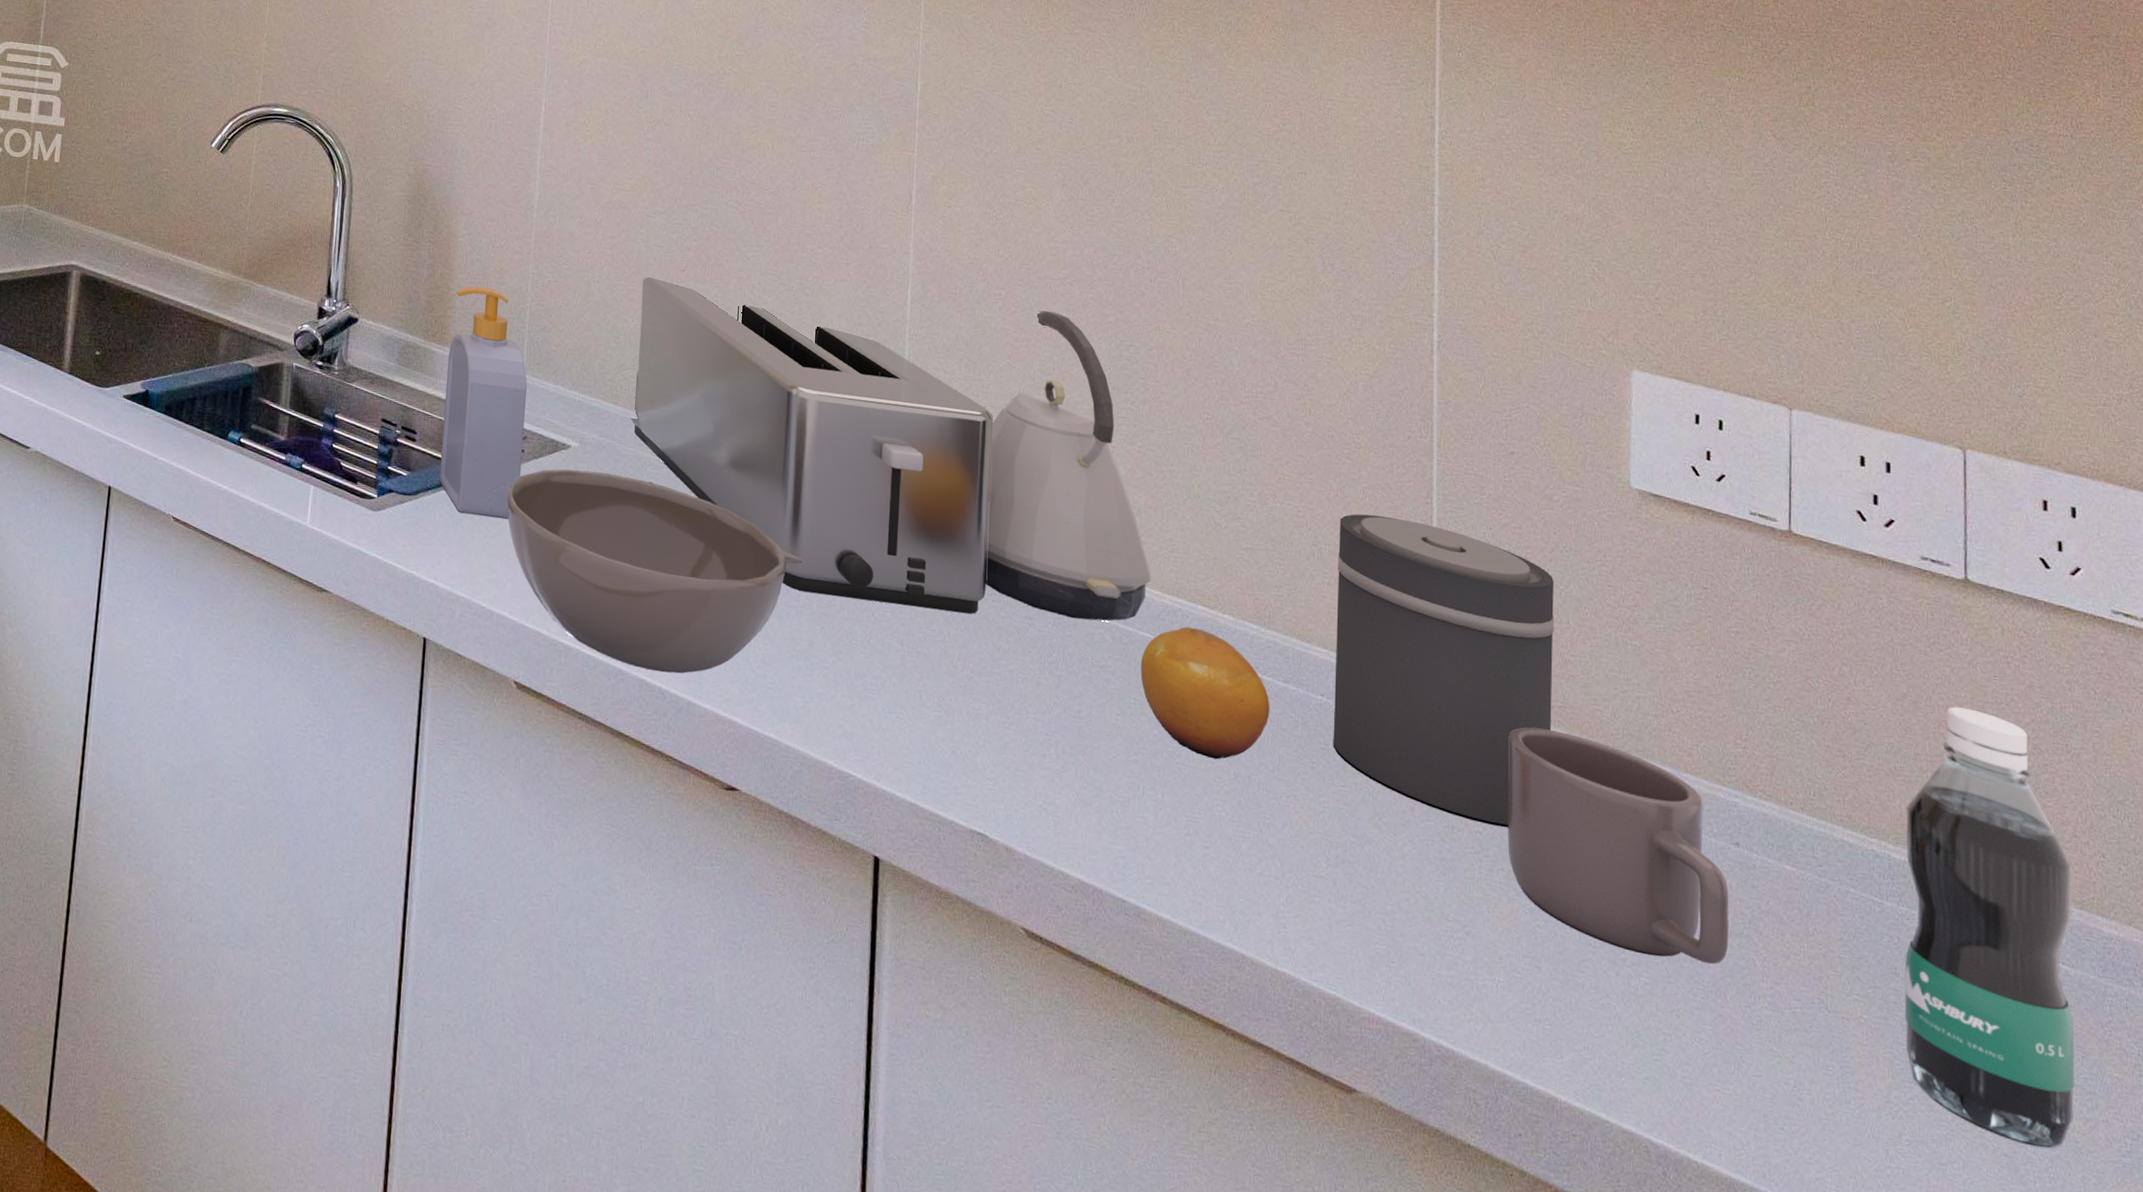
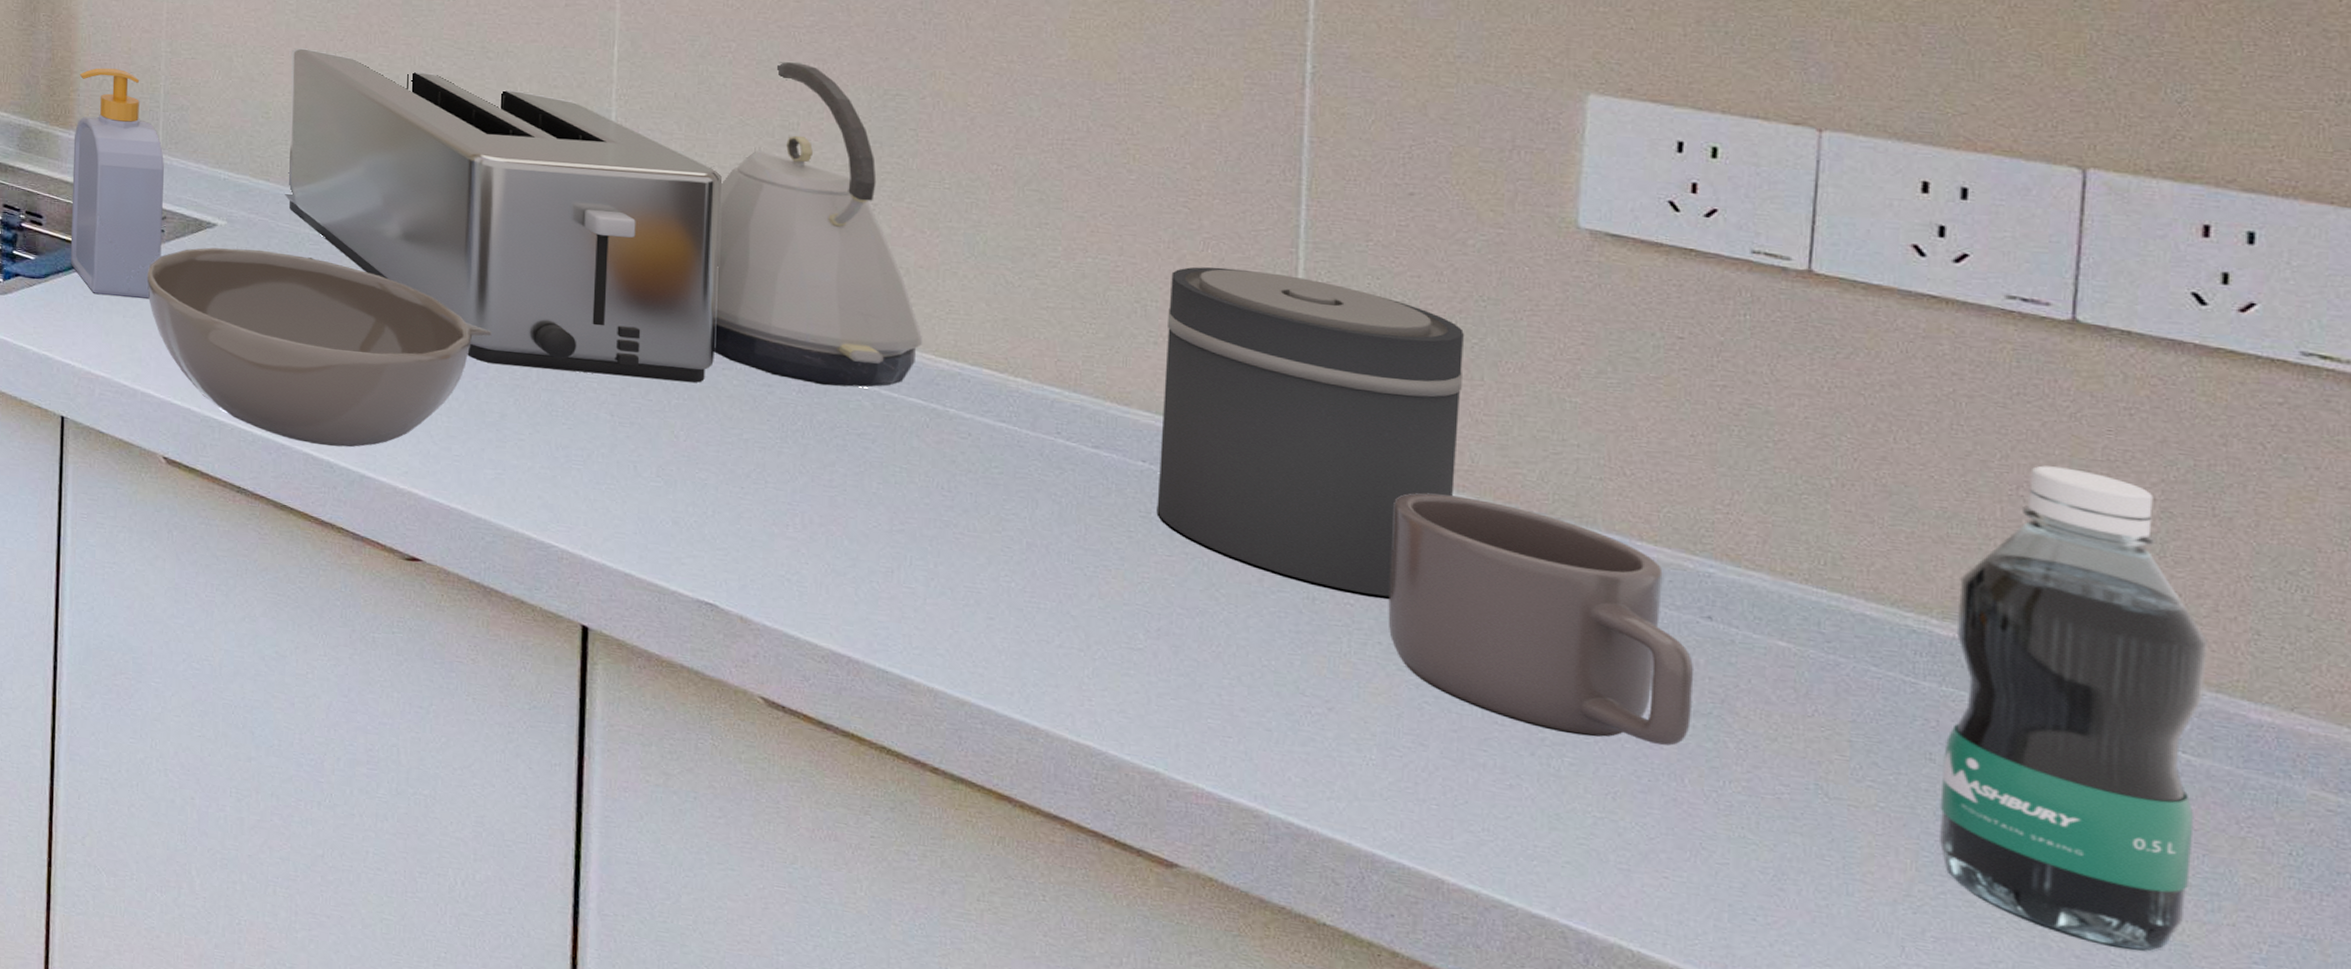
fruit: present [1140,626,1270,760] -> none [908,391,1075,529]

